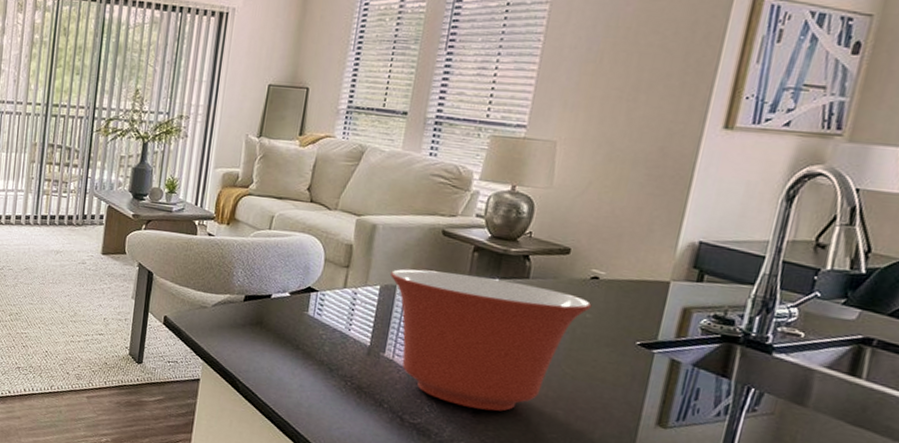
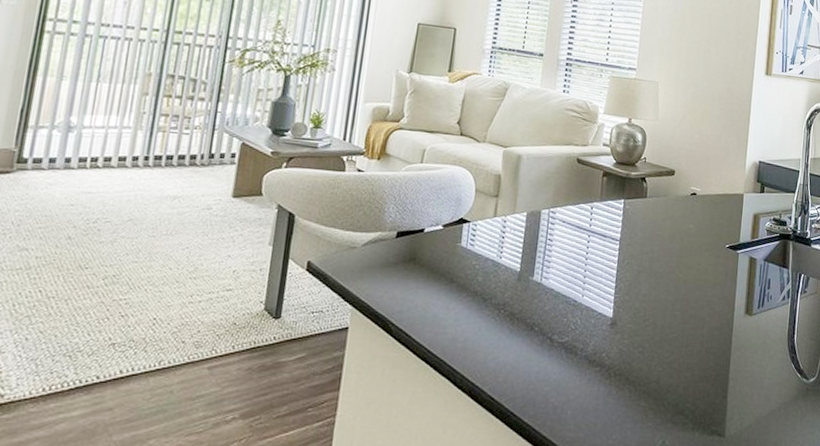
mixing bowl: present [391,269,592,411] -> none [536,195,693,320]

